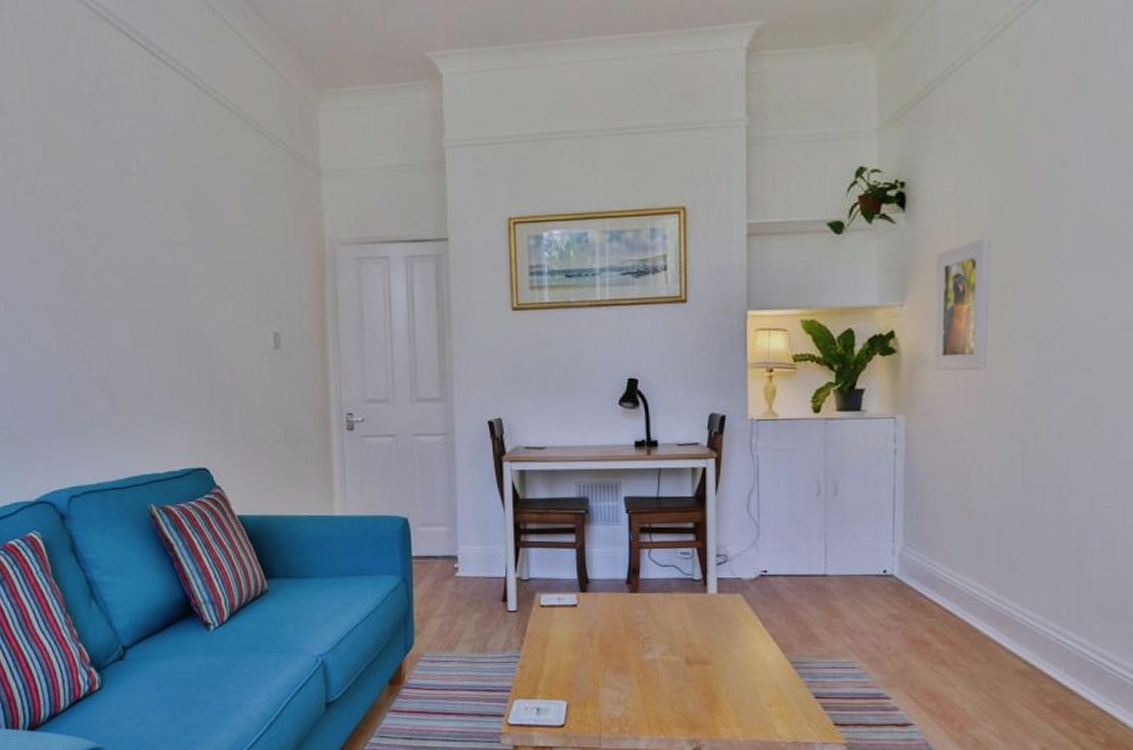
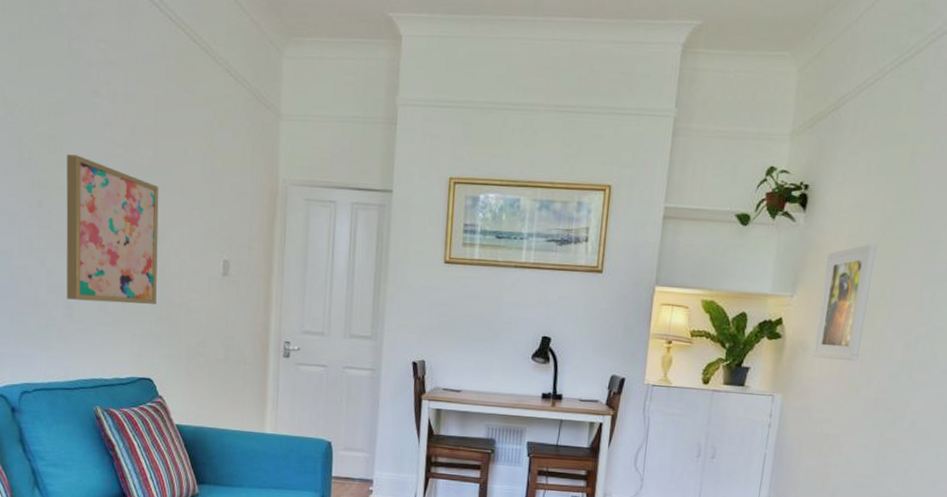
wall art: none [100,238,206,392] -> present [66,154,159,304]

